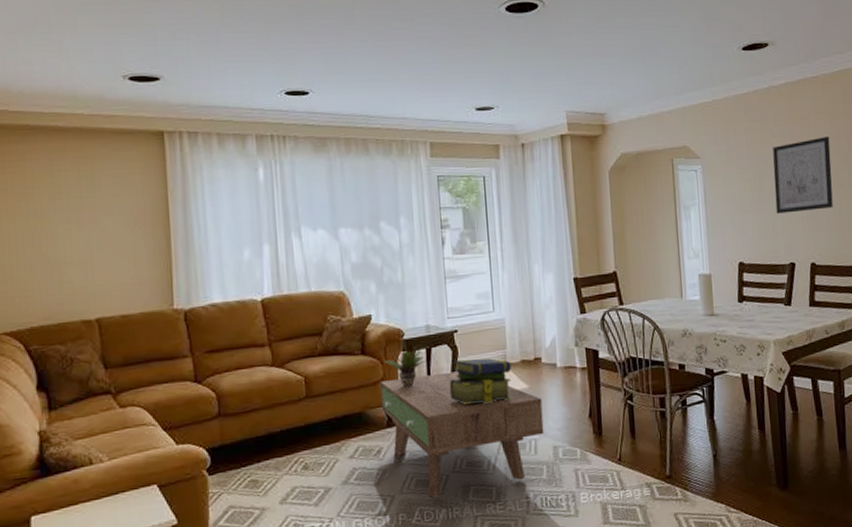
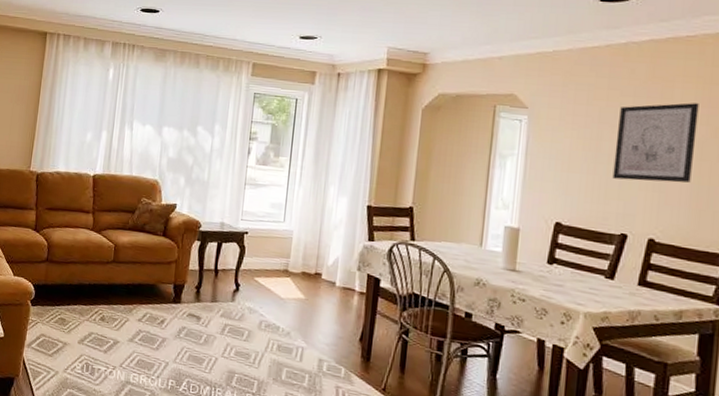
coffee table: present [379,371,544,499] -> none [171,262,316,382]
potted plant: present [384,350,427,388] -> none [180,238,217,273]
stack of books: present [449,358,512,405] -> none [231,258,292,305]

